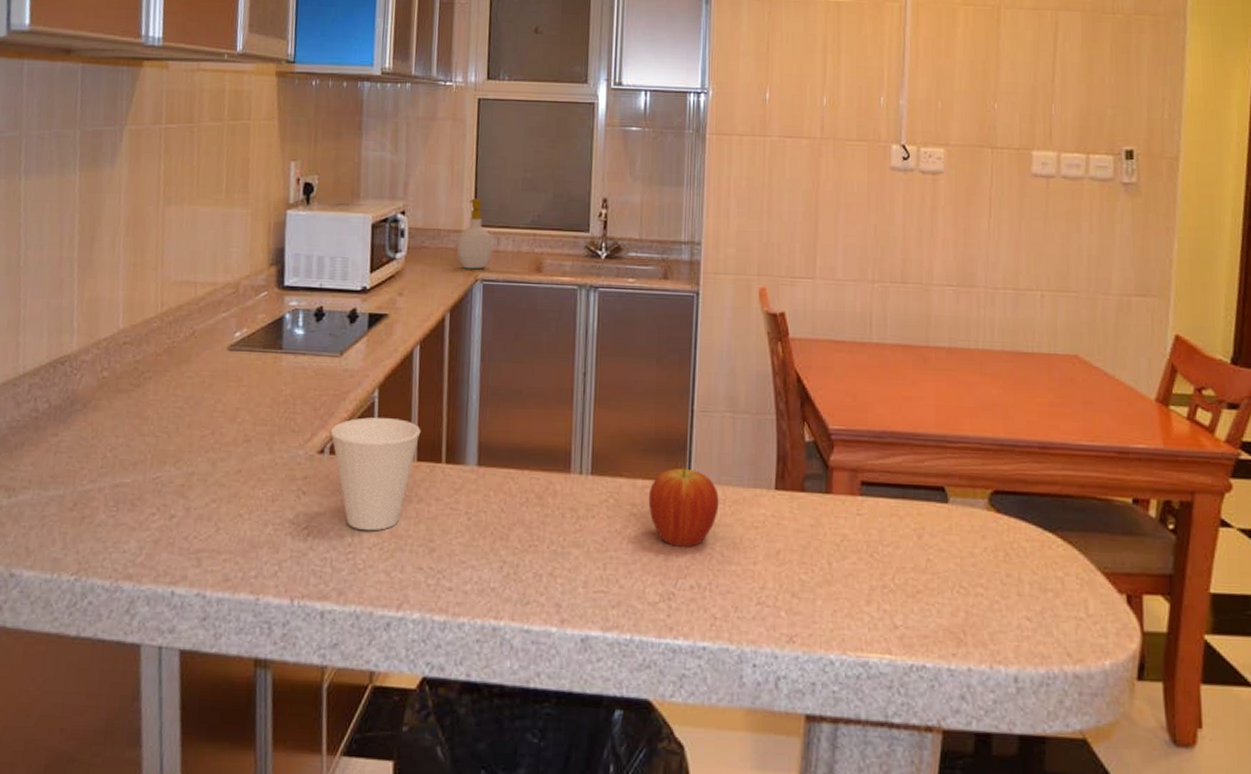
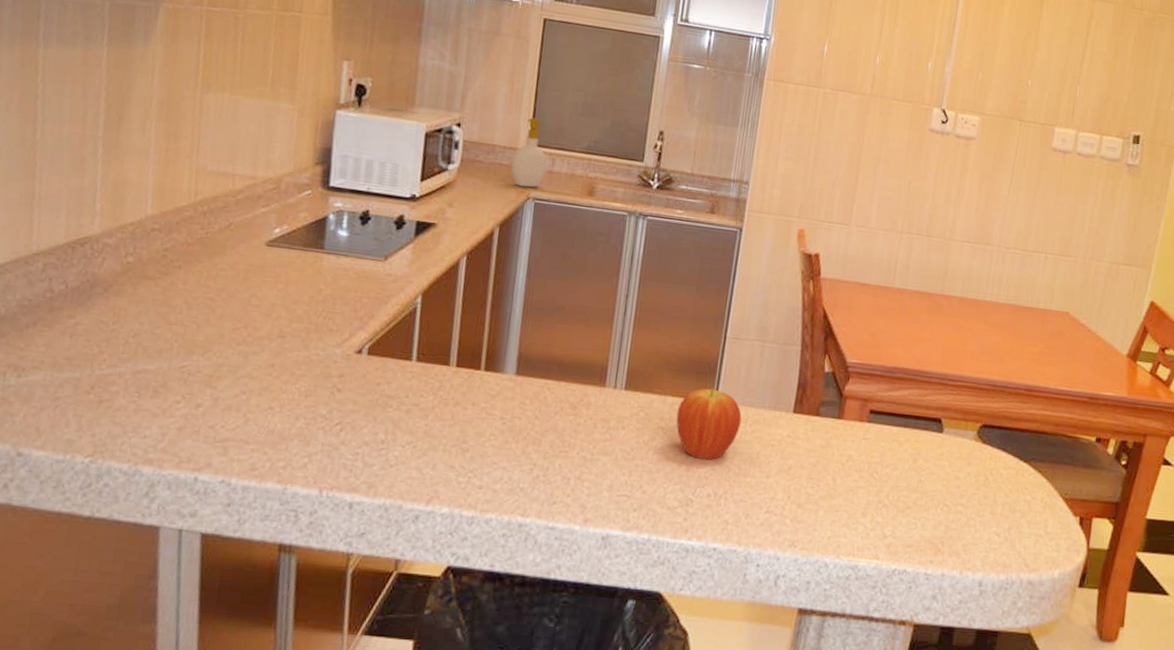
cup: present [330,417,421,531] -> none [369,322,462,430]

